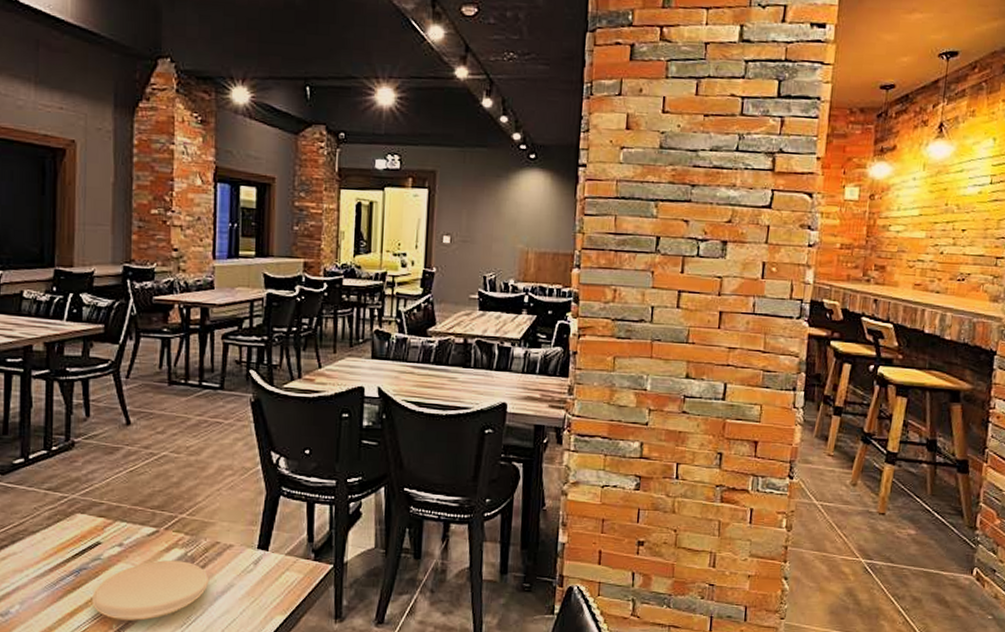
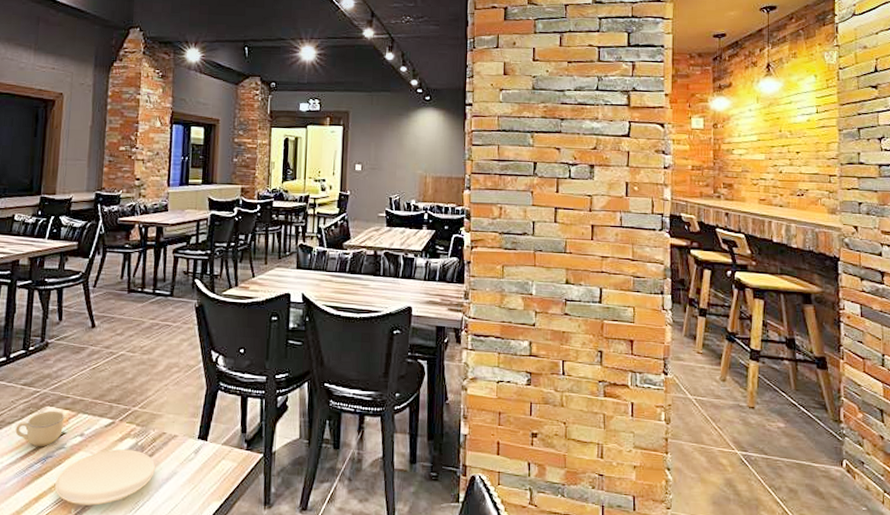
cup: none [41,518,99,559] -> present [15,410,65,447]

